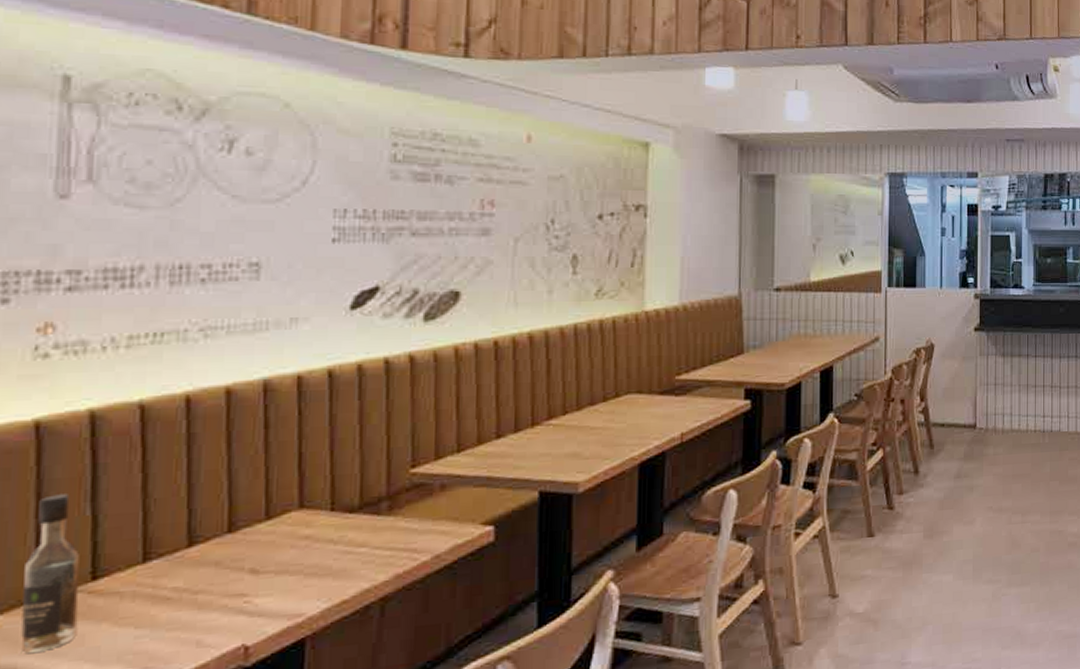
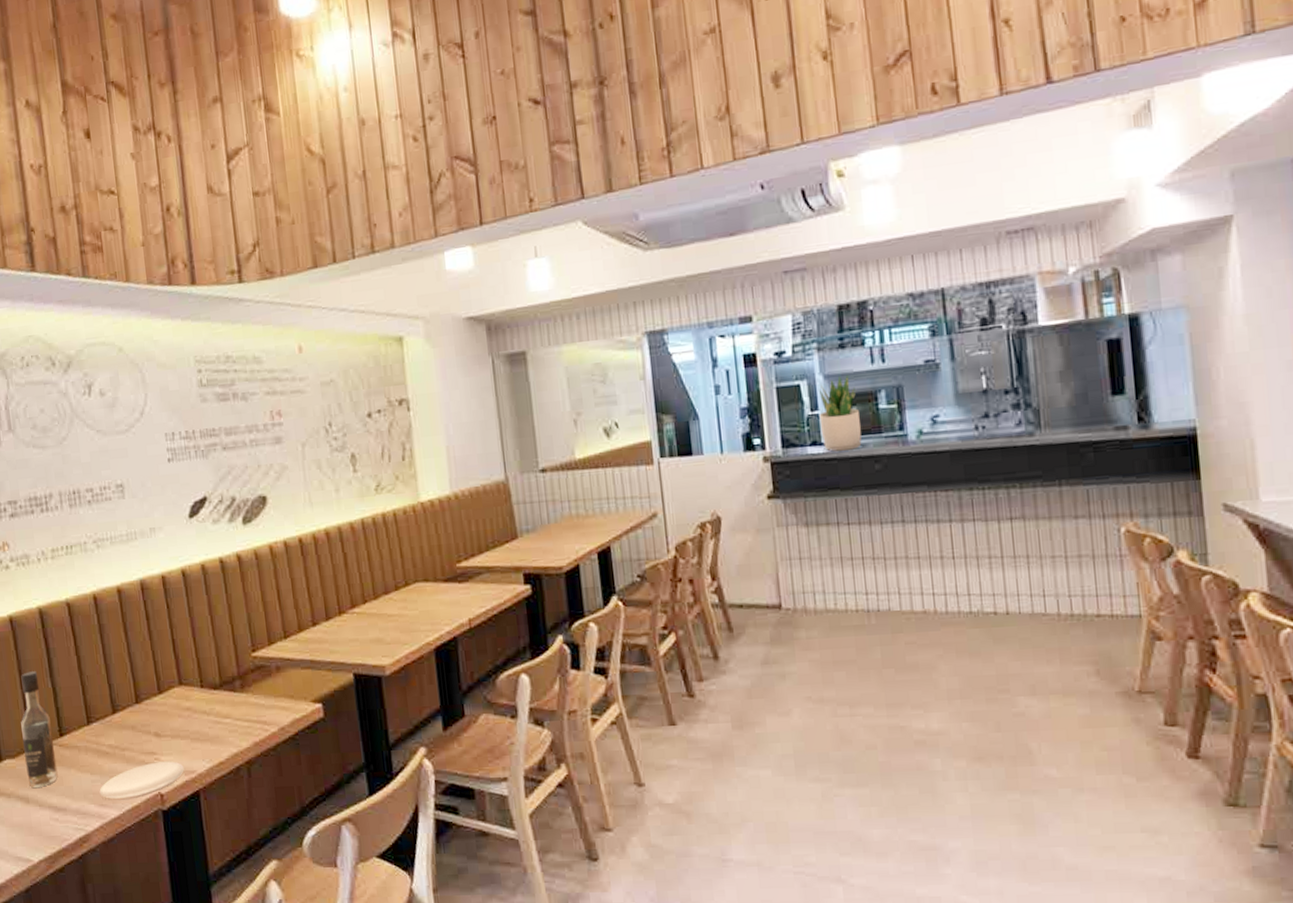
plate: none [145,603,288,661] -> present [99,761,184,800]
planter: none [1022,231,1052,294] -> present [819,374,862,452]

